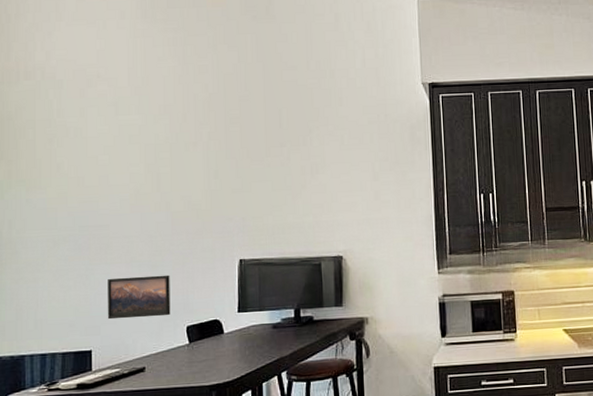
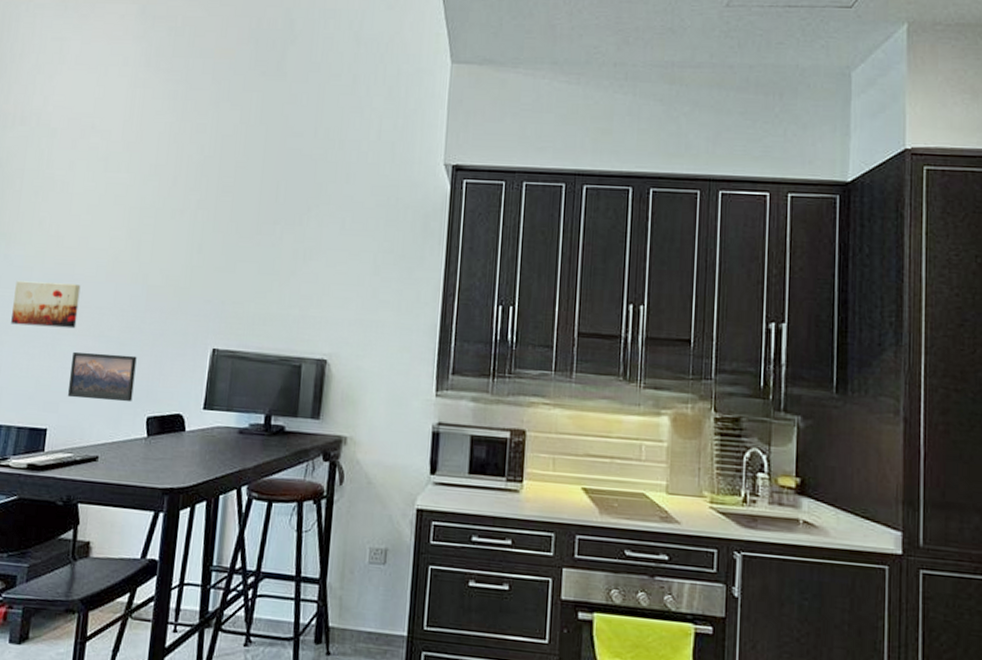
wall art: none [42,218,107,262] -> present [11,280,81,329]

